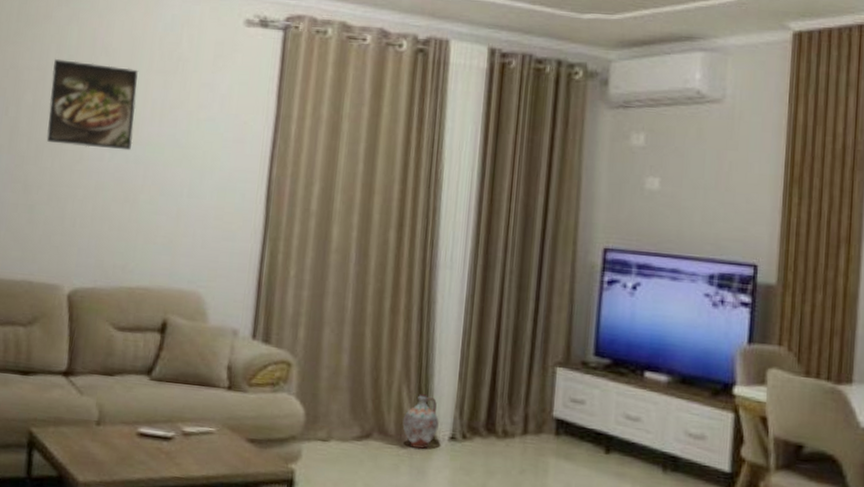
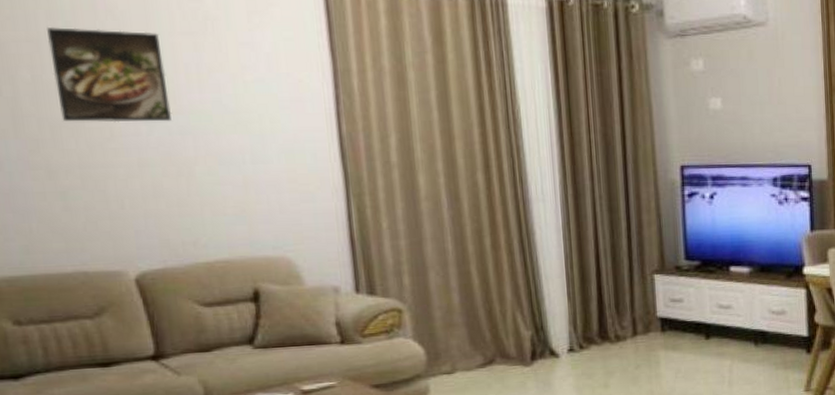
ceramic jug: present [402,394,439,449] -> none [522,317,556,365]

